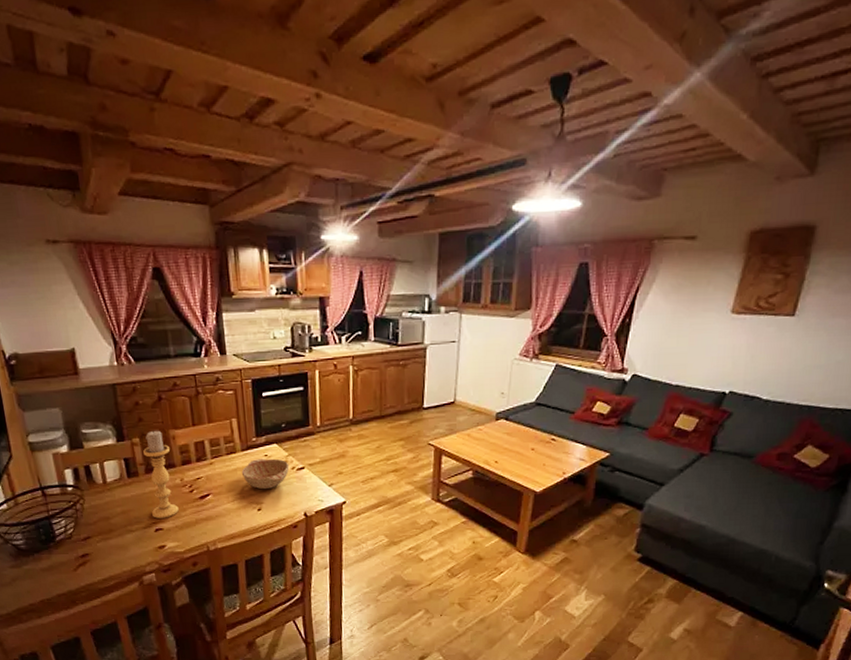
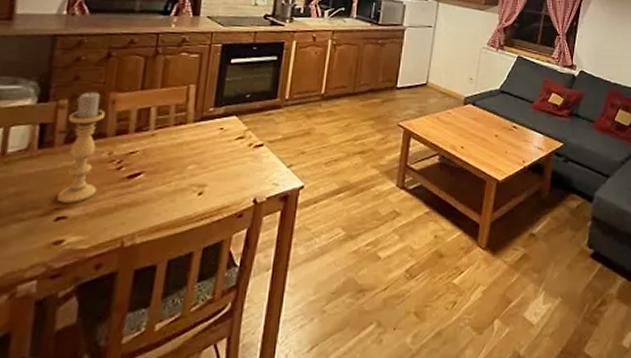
decorative bowl: present [241,458,290,490] -> none [187,132,247,169]

